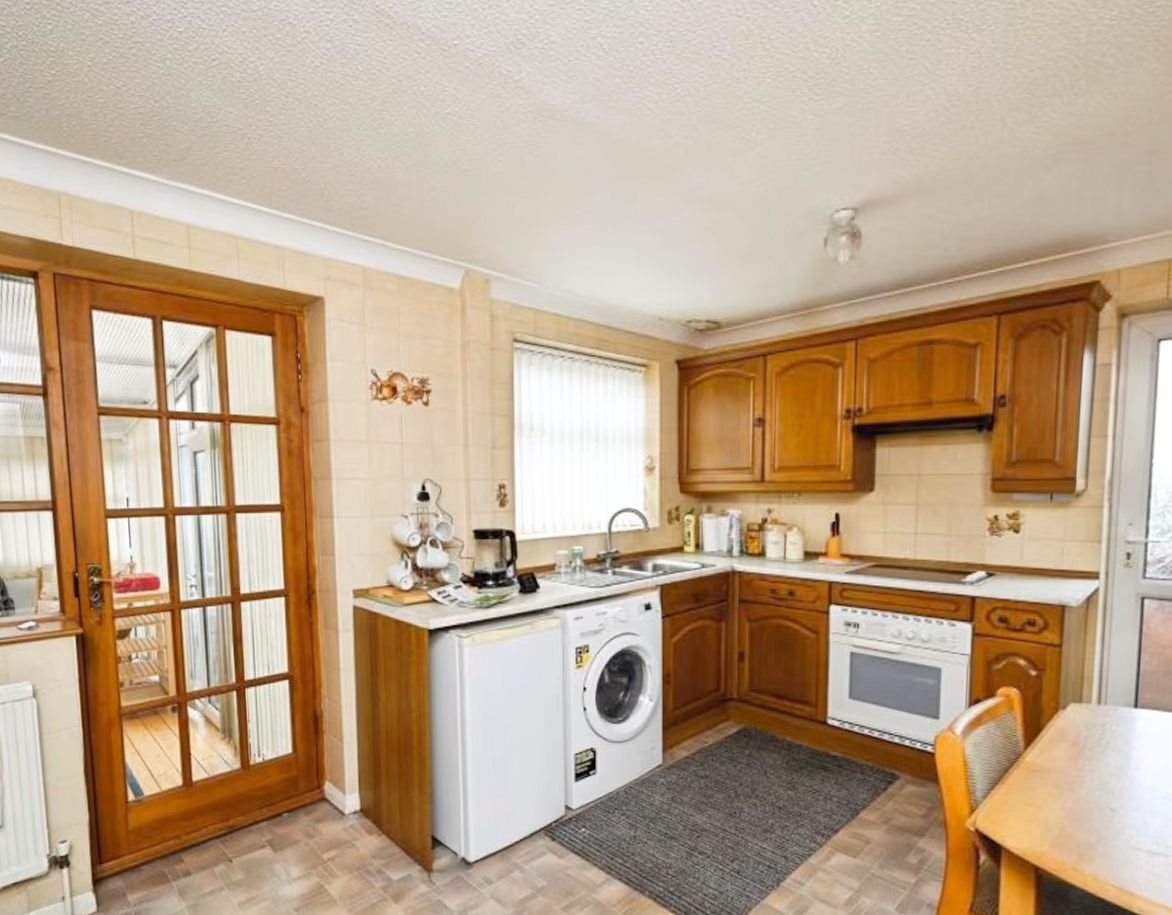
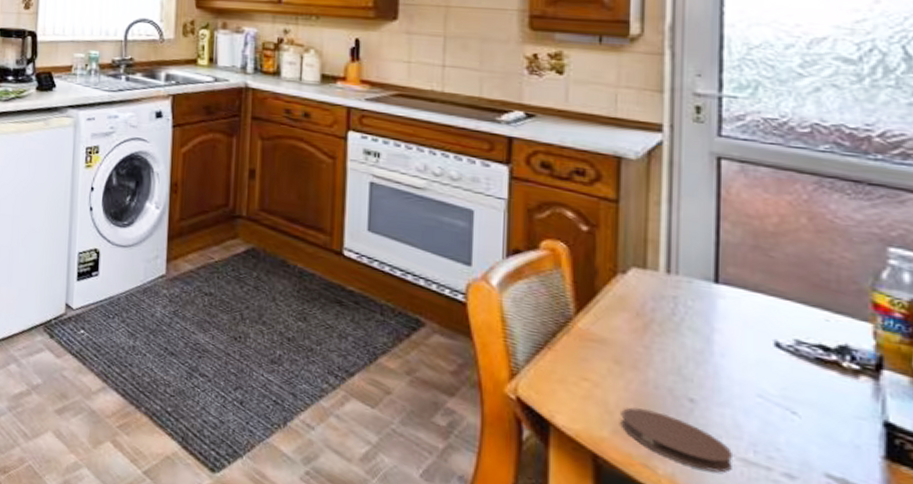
coaster: none [1057,823,1141,865] -> present [620,407,734,473]

